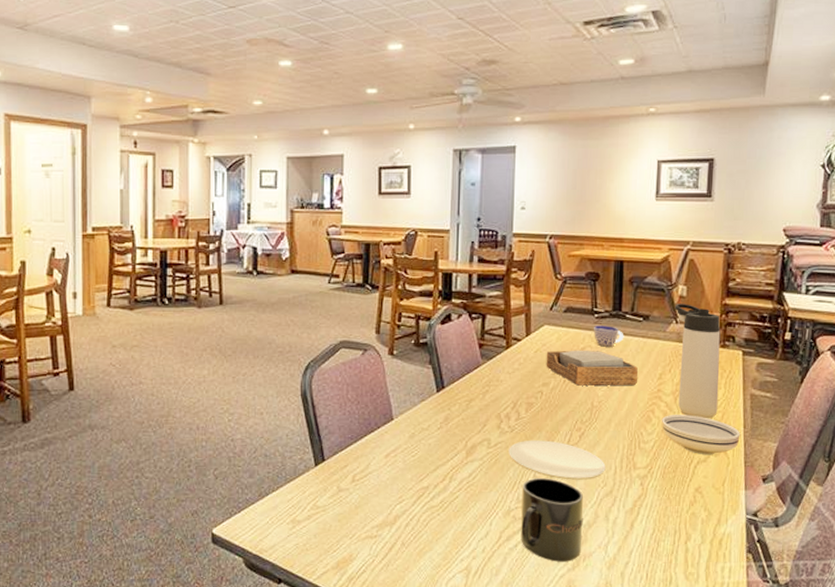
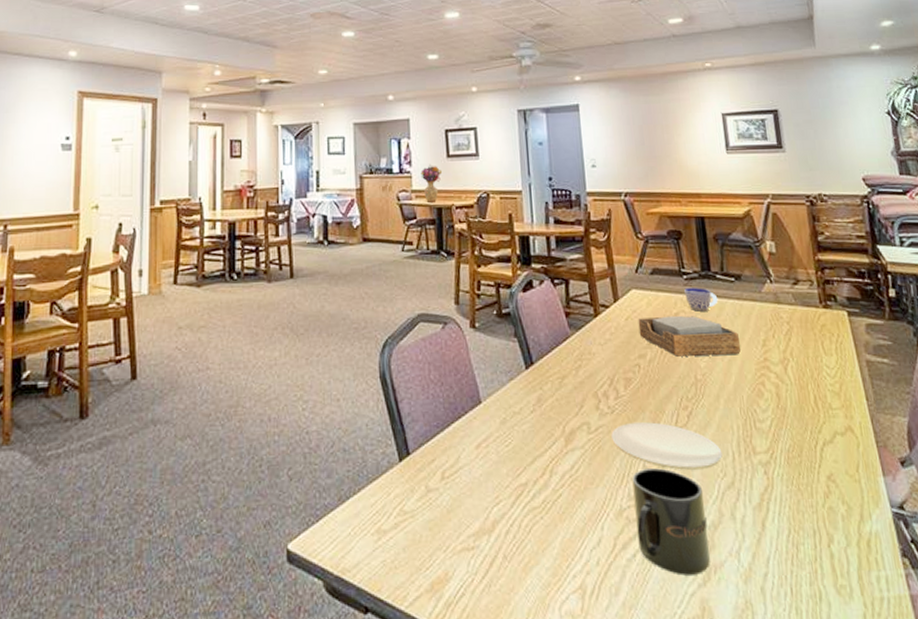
flower arrangement: none [351,200,372,239] -> present [421,163,442,204]
bowl: present [662,415,740,454] -> none [775,386,865,434]
thermos bottle: present [674,304,721,418] -> none [765,261,834,390]

